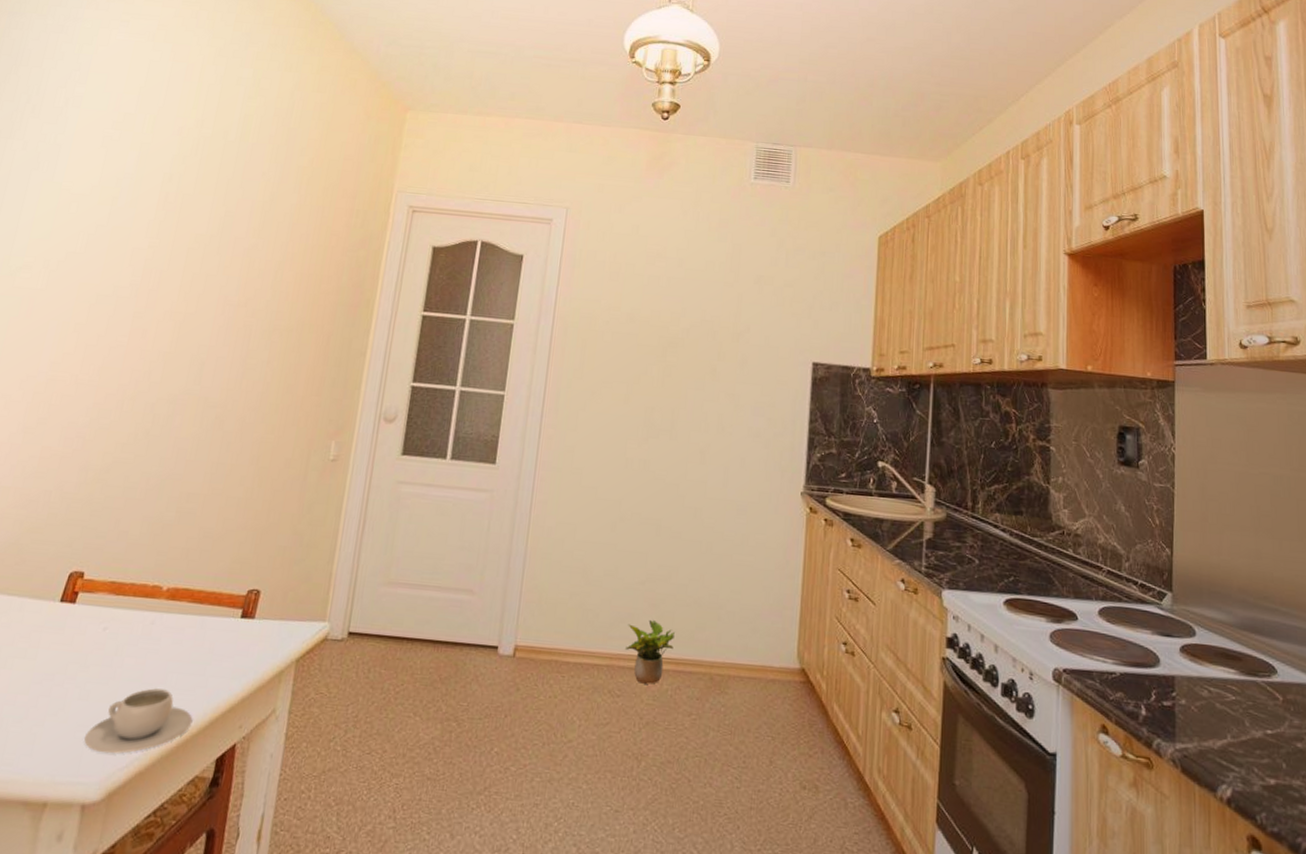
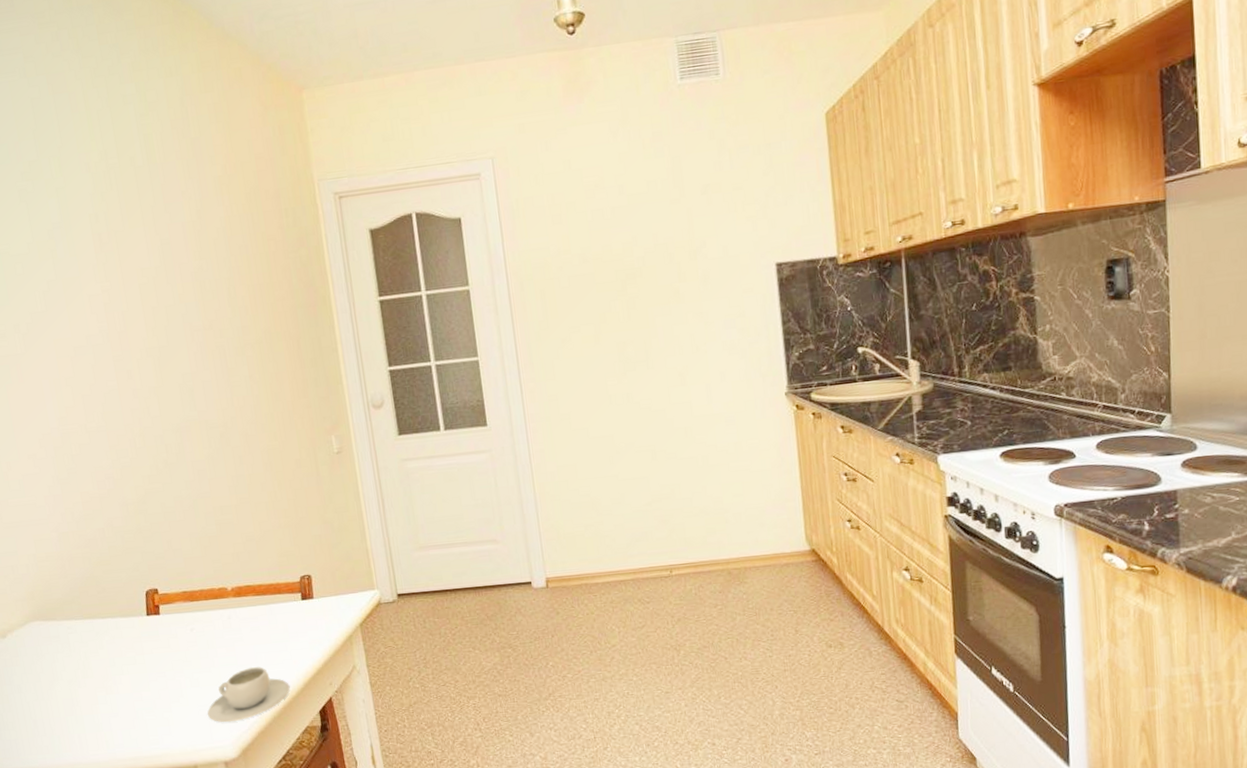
potted plant: present [626,619,675,684] -> none [644,533,689,589]

